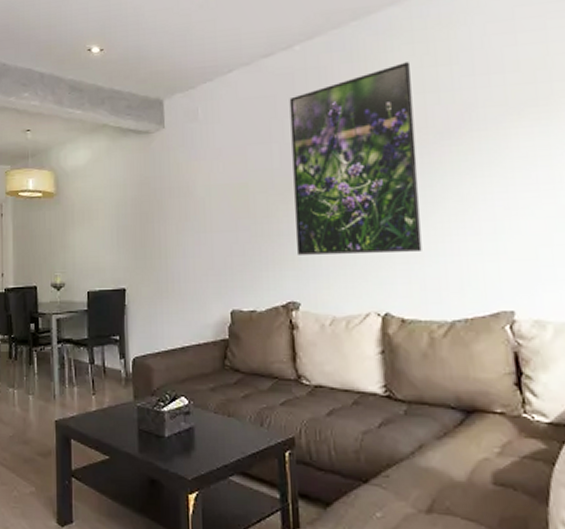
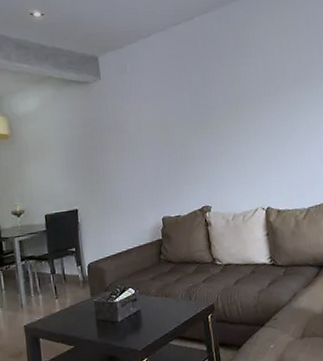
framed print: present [289,62,422,255] -> none [194,32,287,172]

